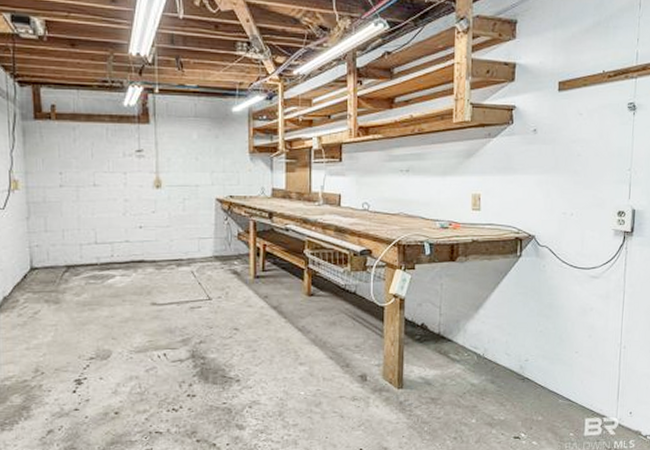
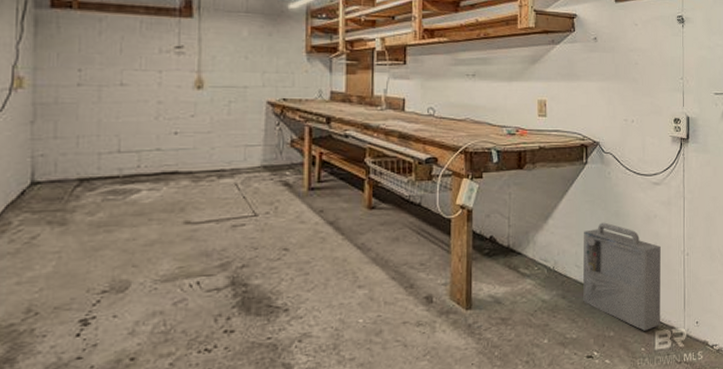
toolbox: none [512,313,596,418] -> present [583,222,661,331]

